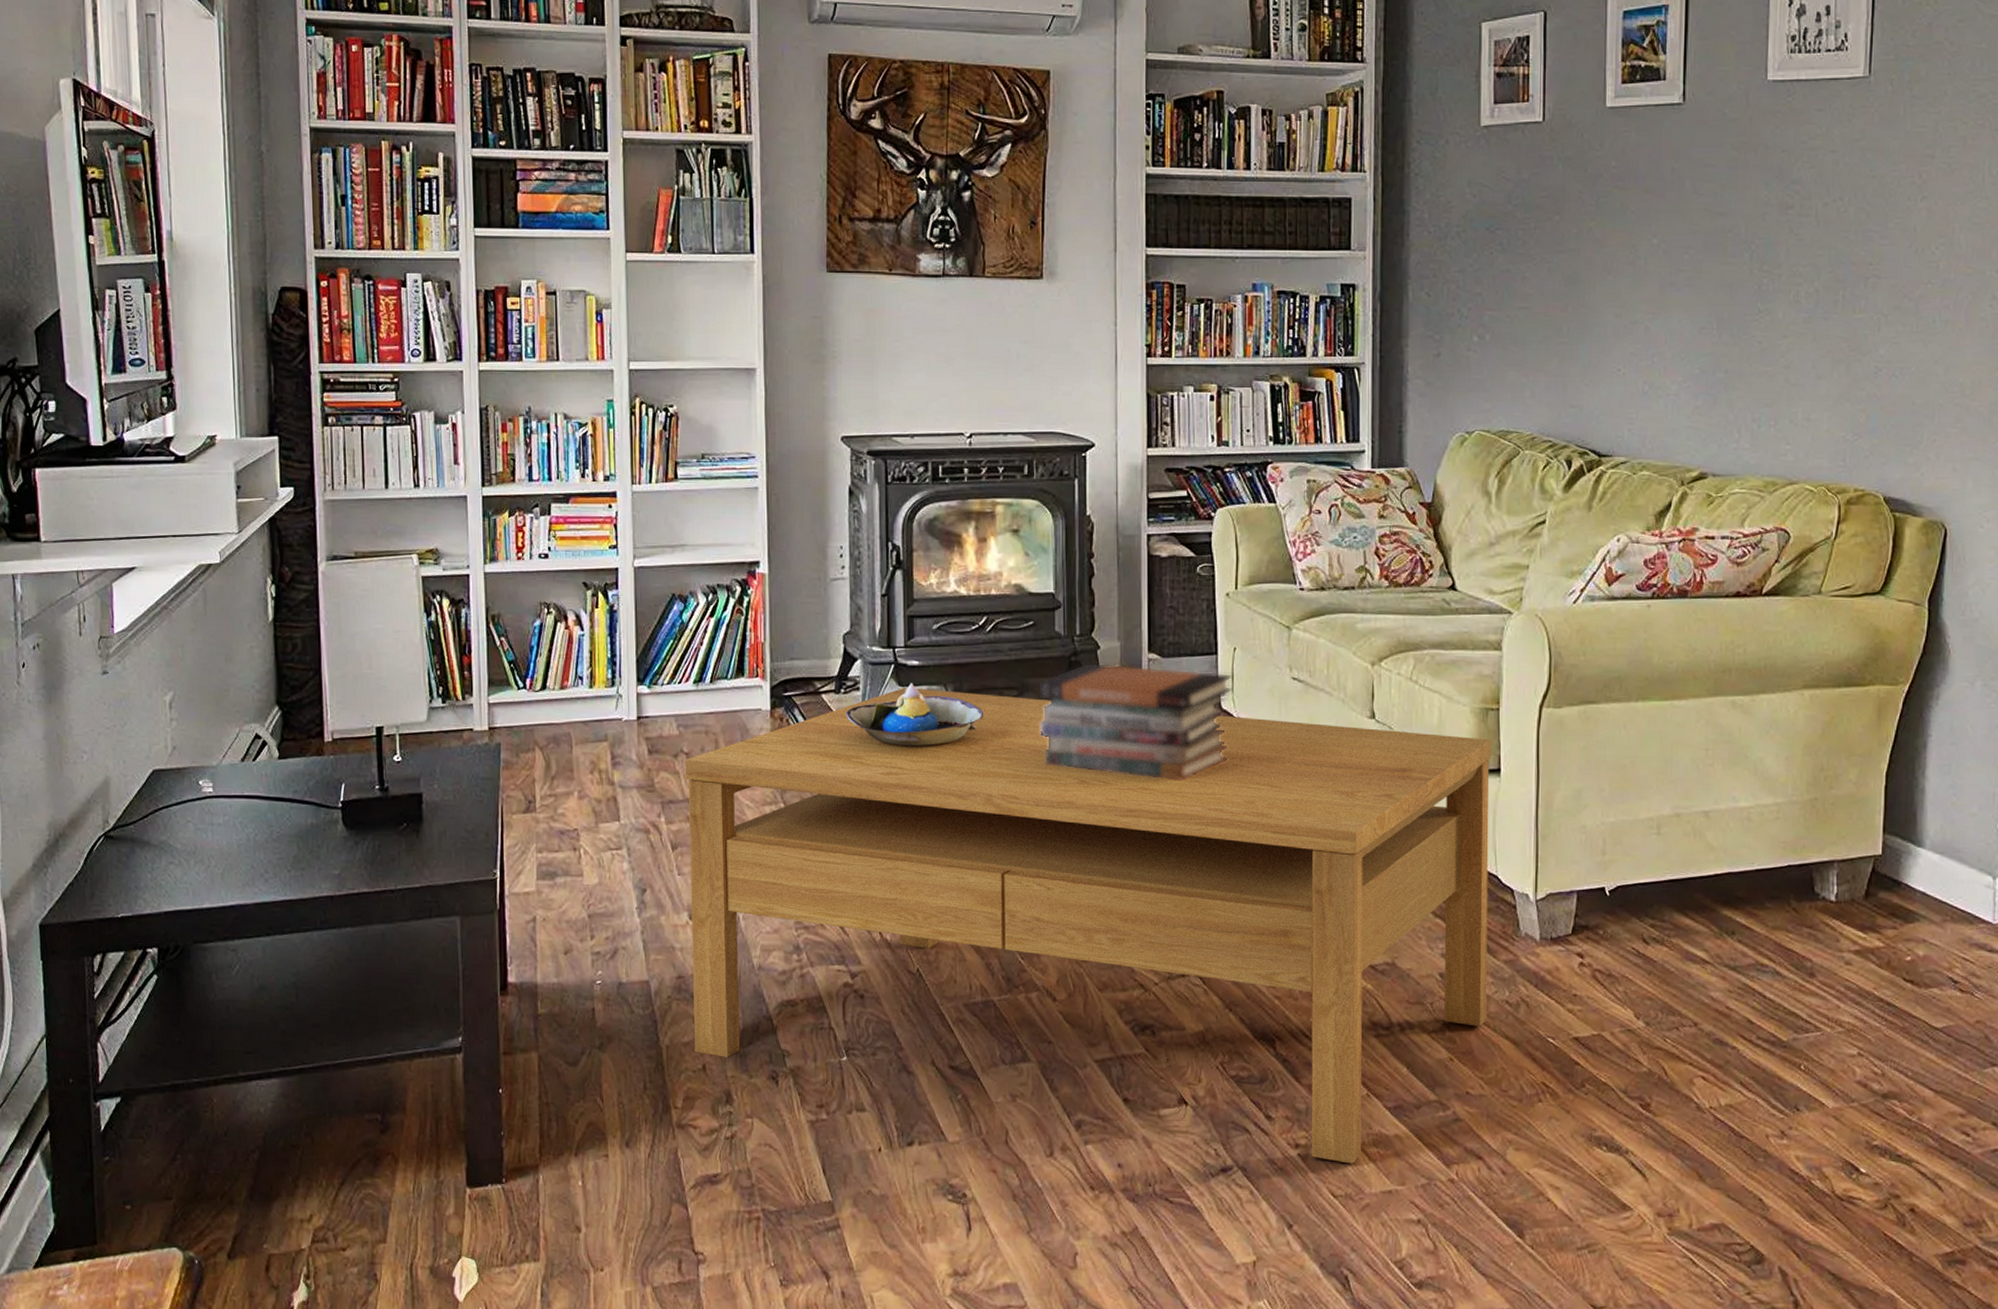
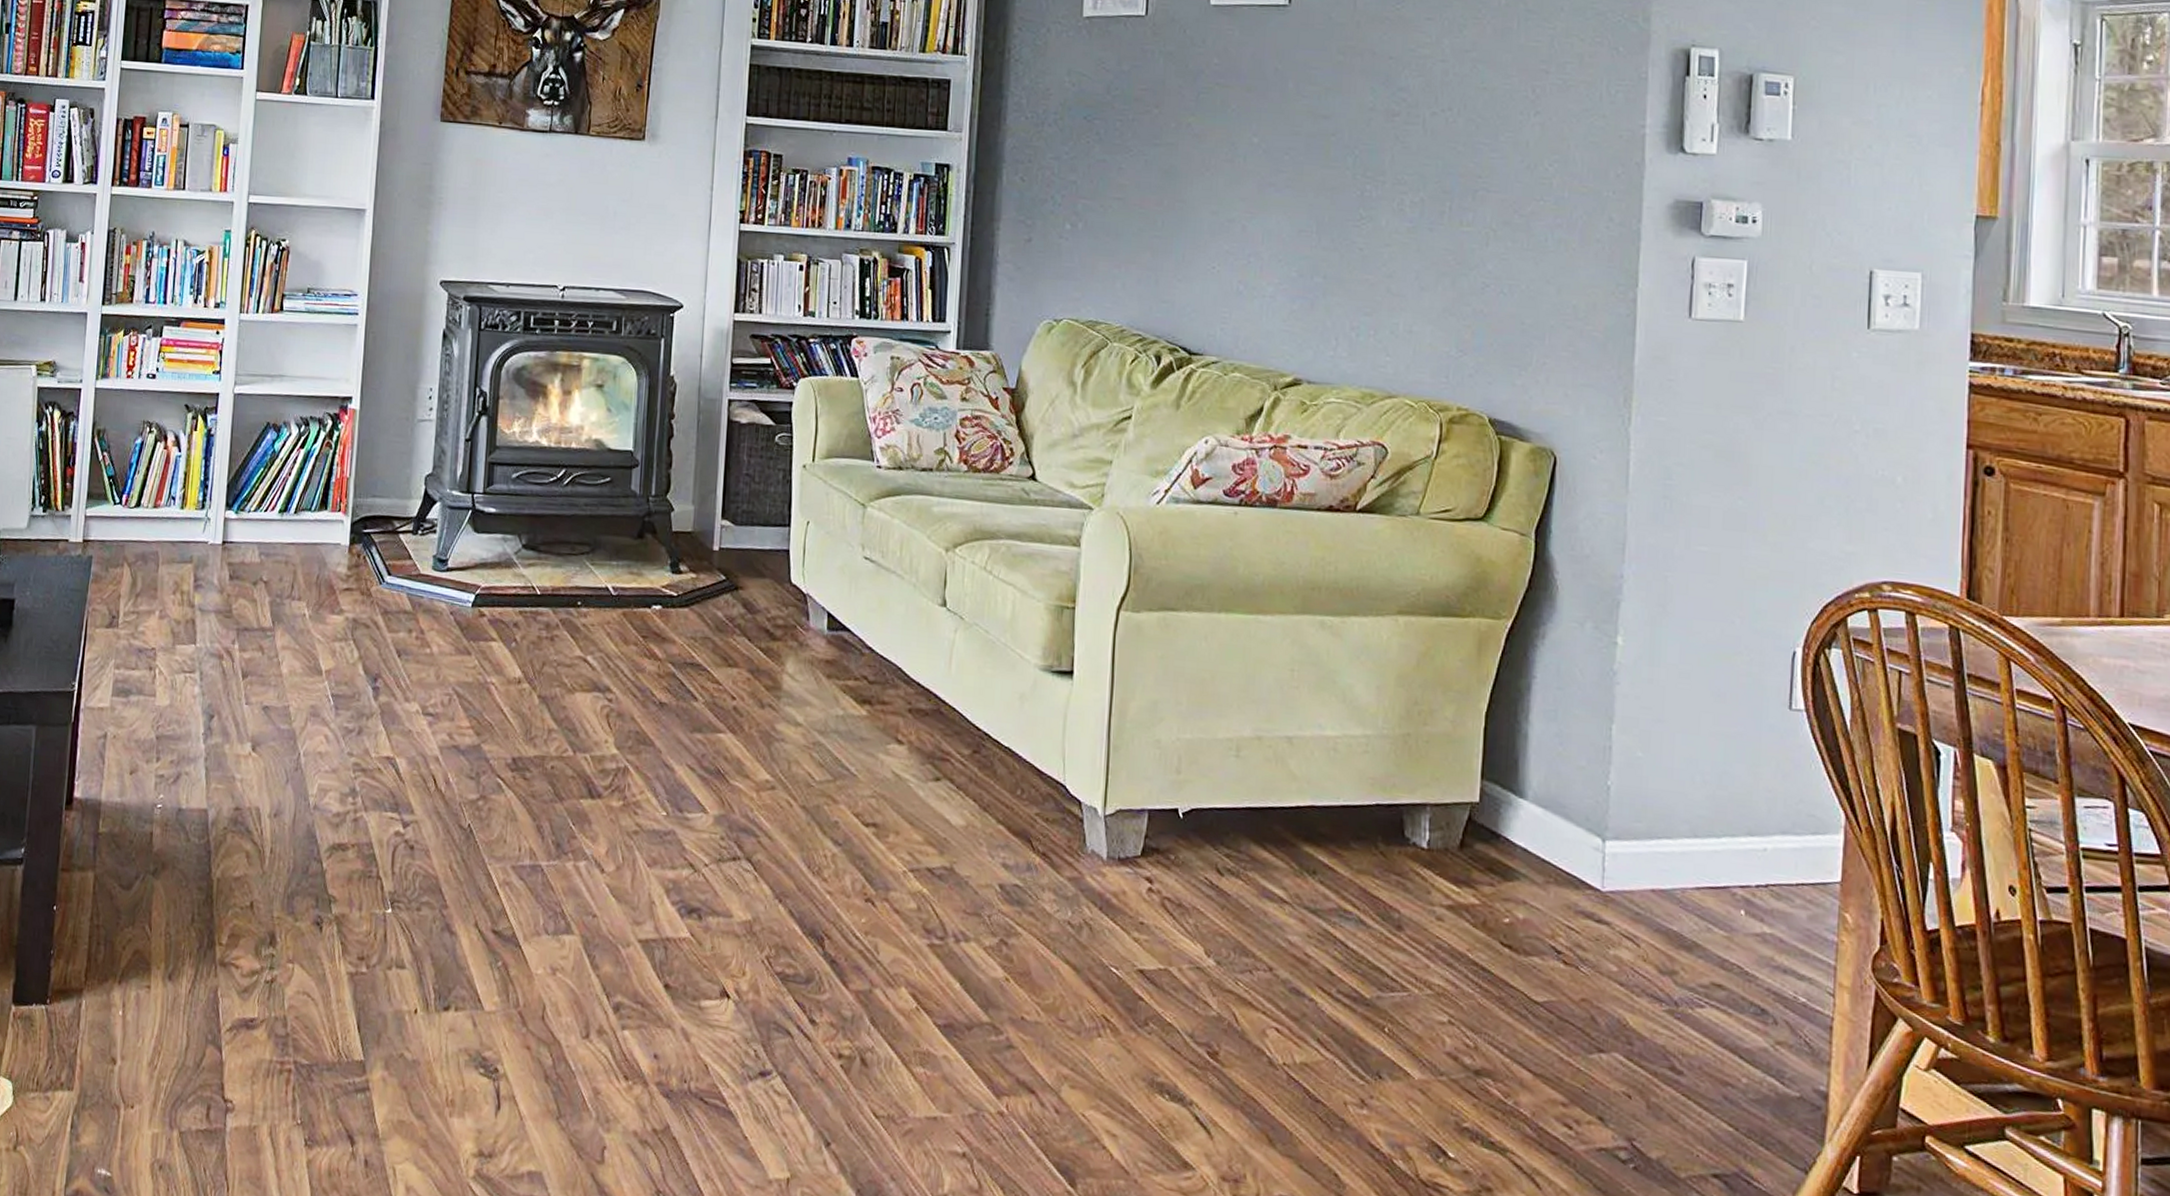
coffee table: present [684,687,1491,1164] -> none [244,533,1065,1083]
decorative bowl: present [845,683,983,747] -> none [420,530,554,596]
book stack: present [1039,662,1232,781] -> none [609,524,804,654]

